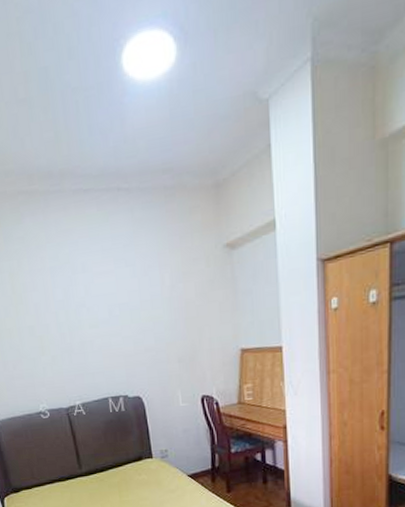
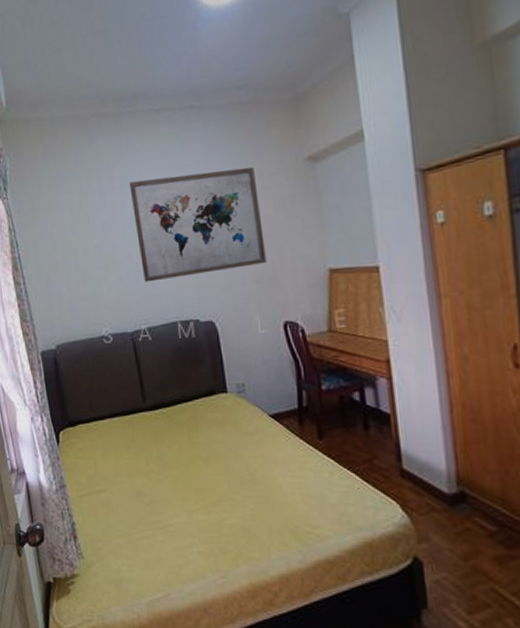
wall art: none [60,252,188,362] -> present [129,167,267,282]

